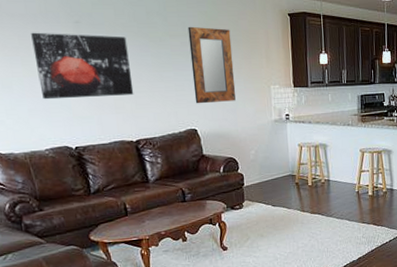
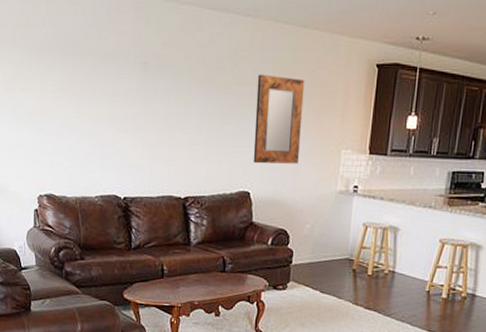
wall art: present [31,32,134,100] -> none [99,72,191,147]

